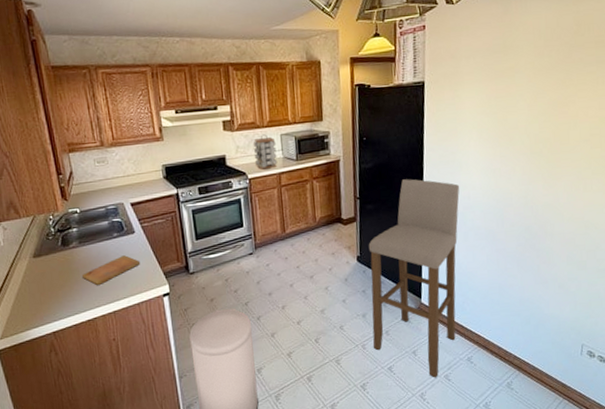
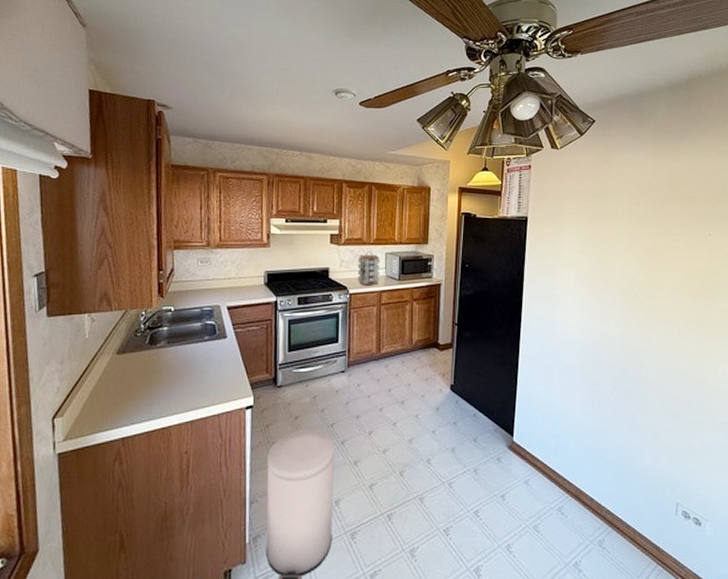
cutting board: present [82,255,141,286] -> none [165,361,228,391]
bar stool: present [368,179,460,378] -> none [461,310,557,528]

